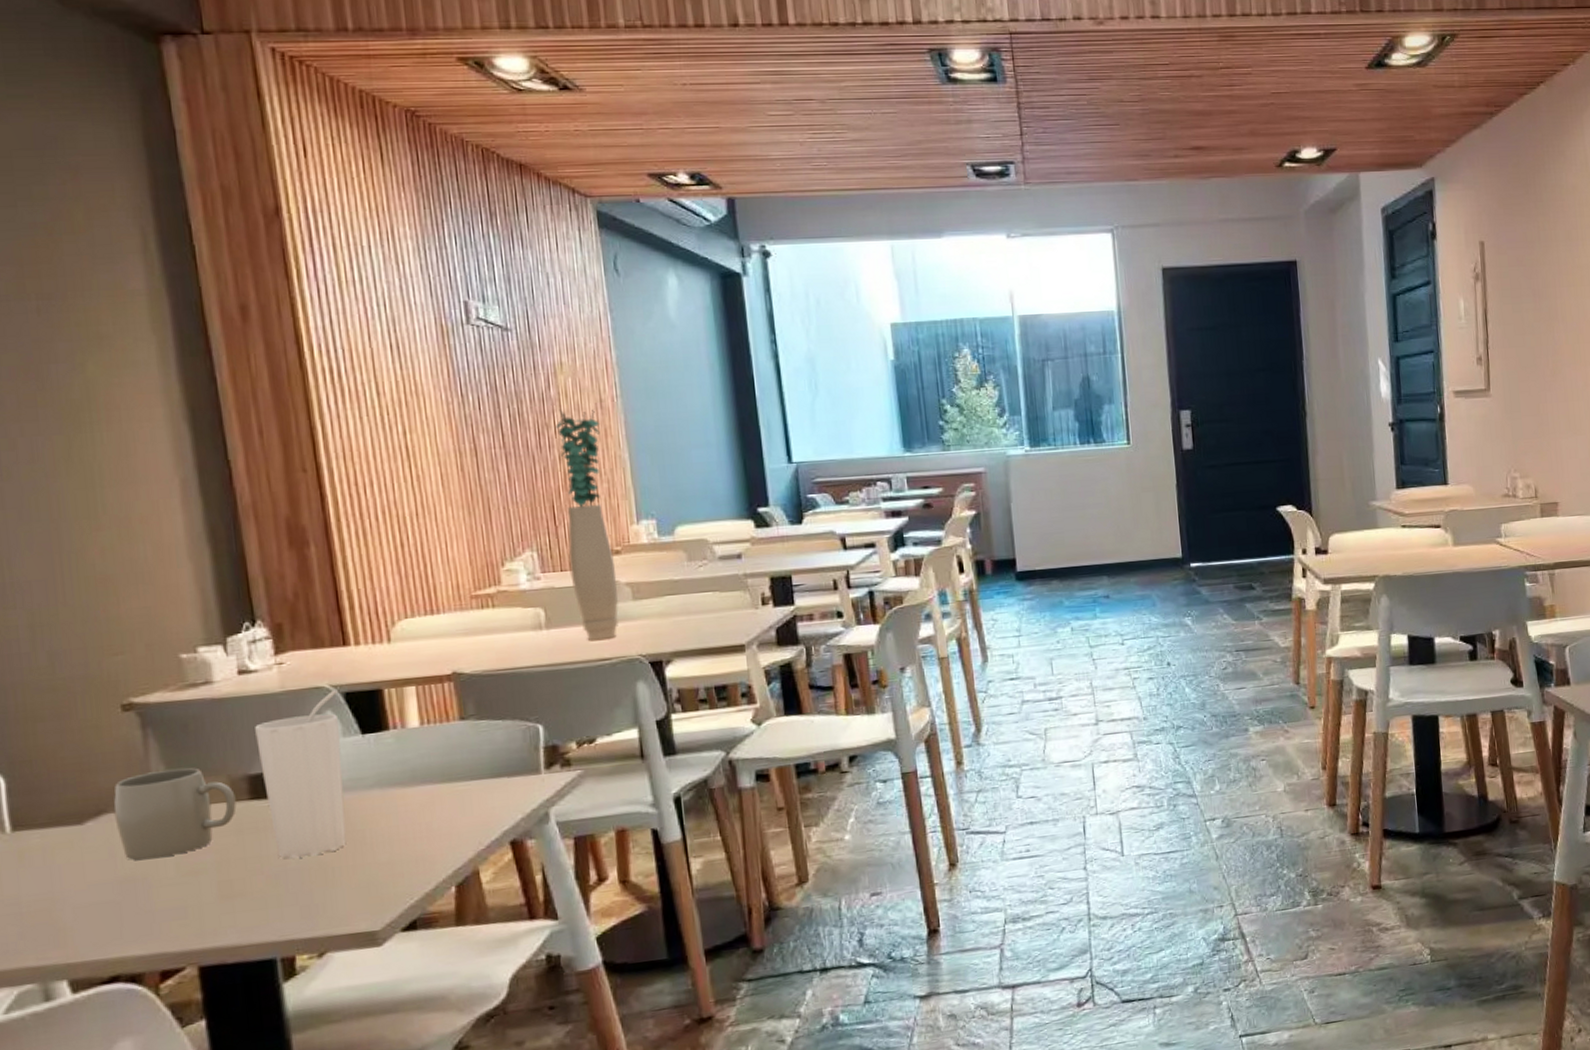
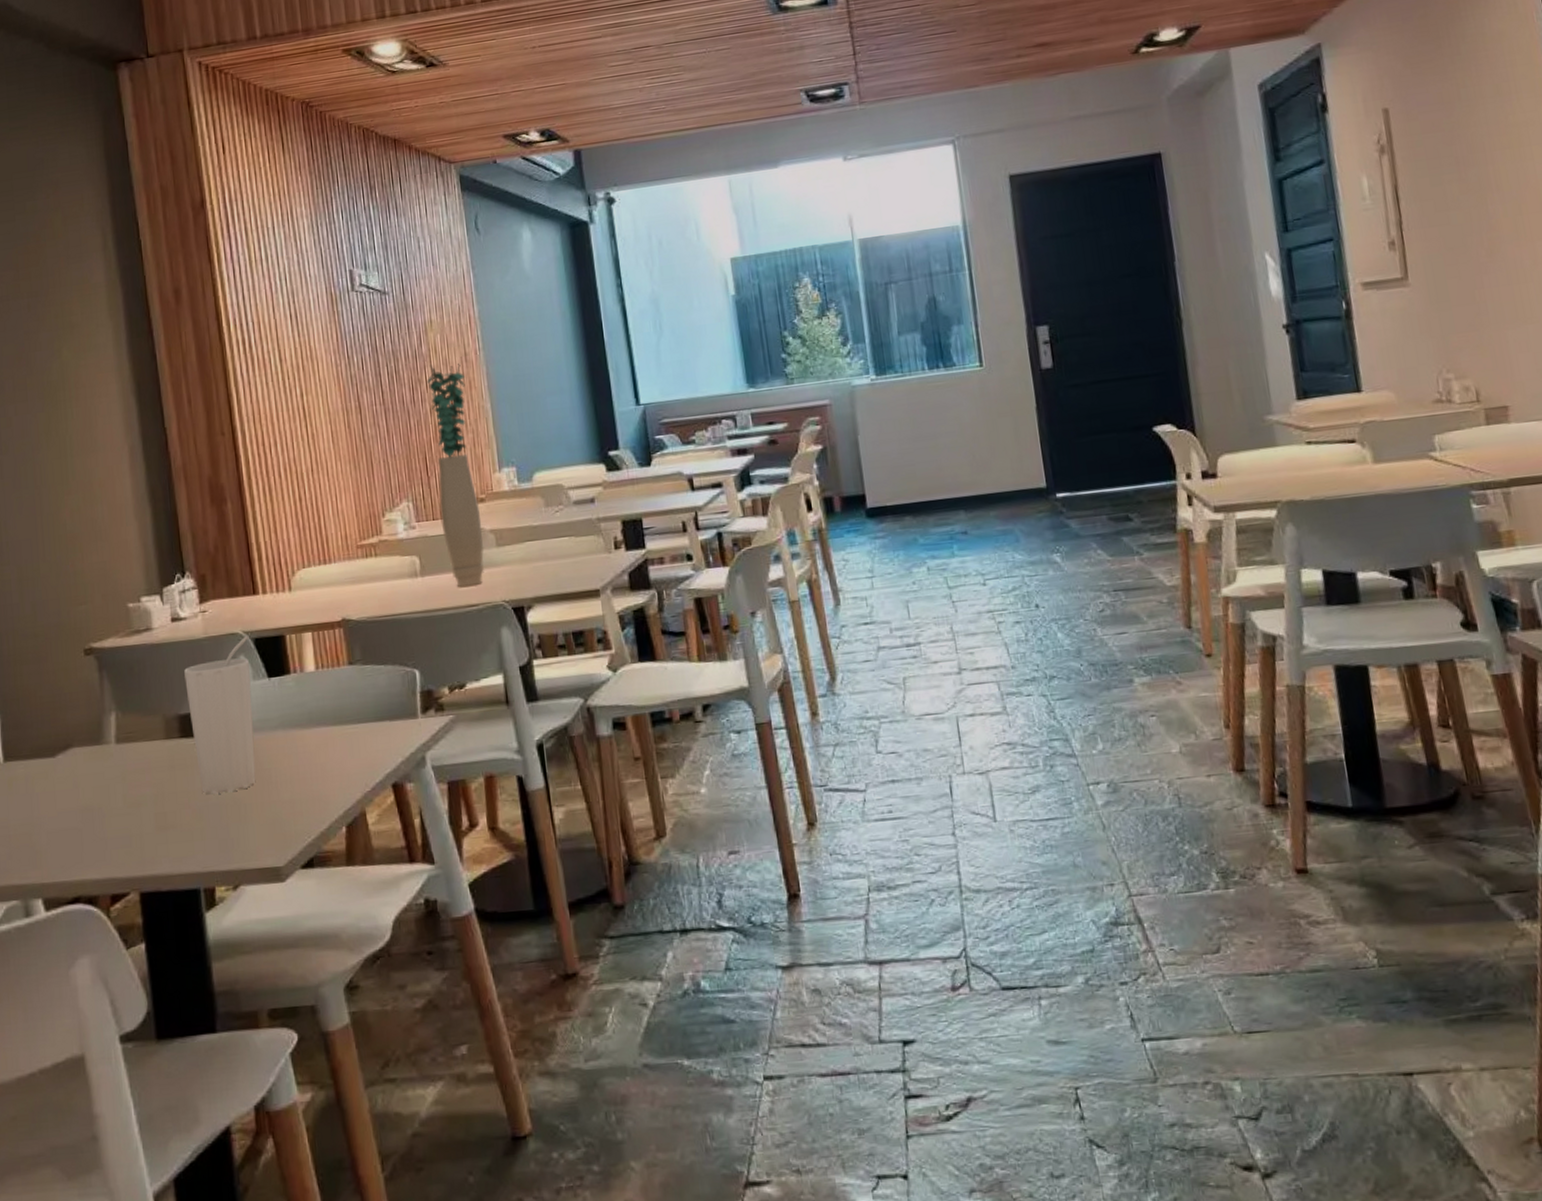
mug: present [113,767,237,860] -> none [77,707,170,791]

